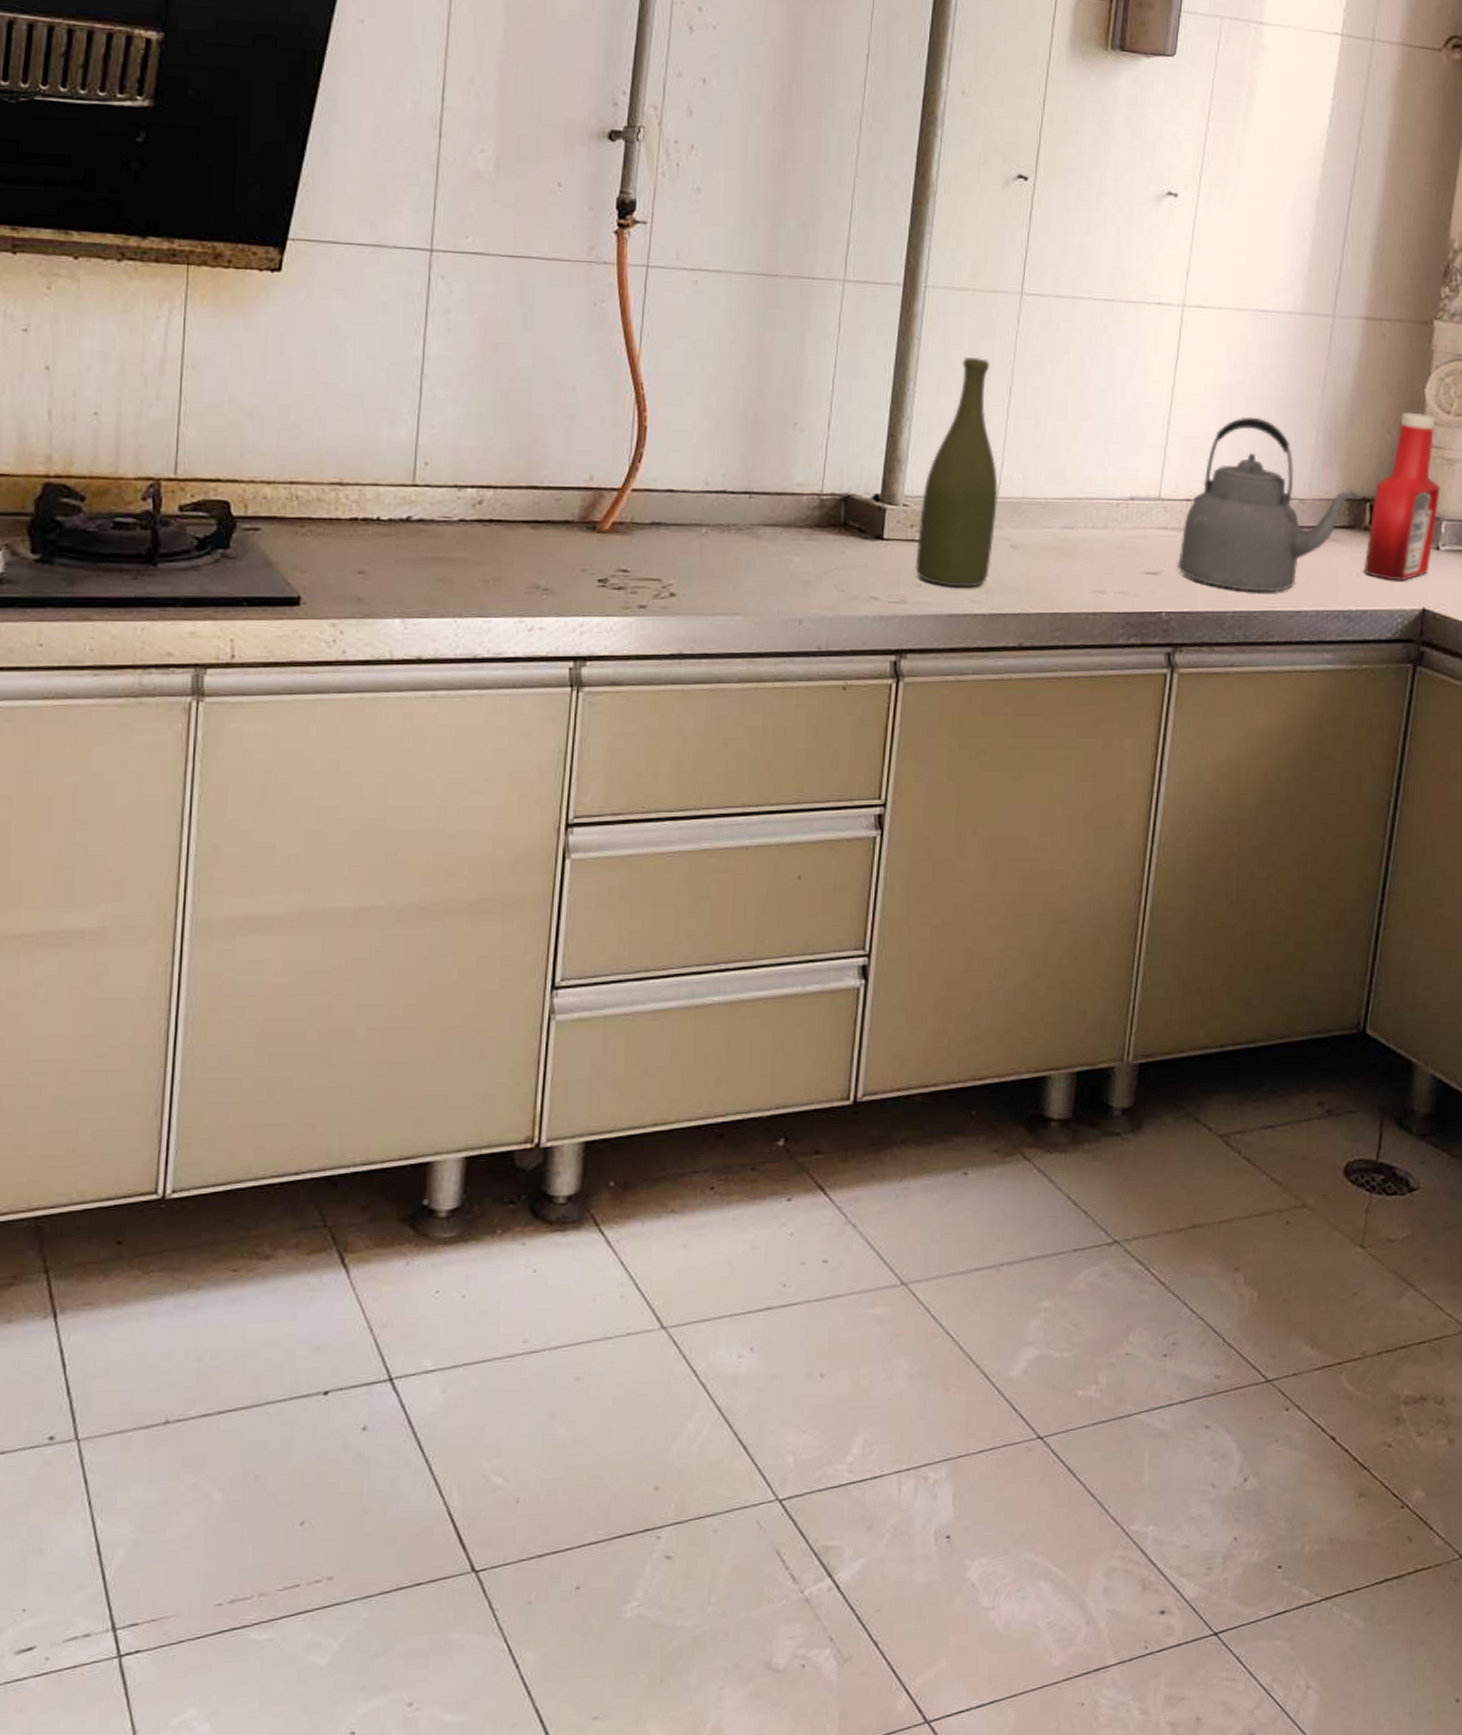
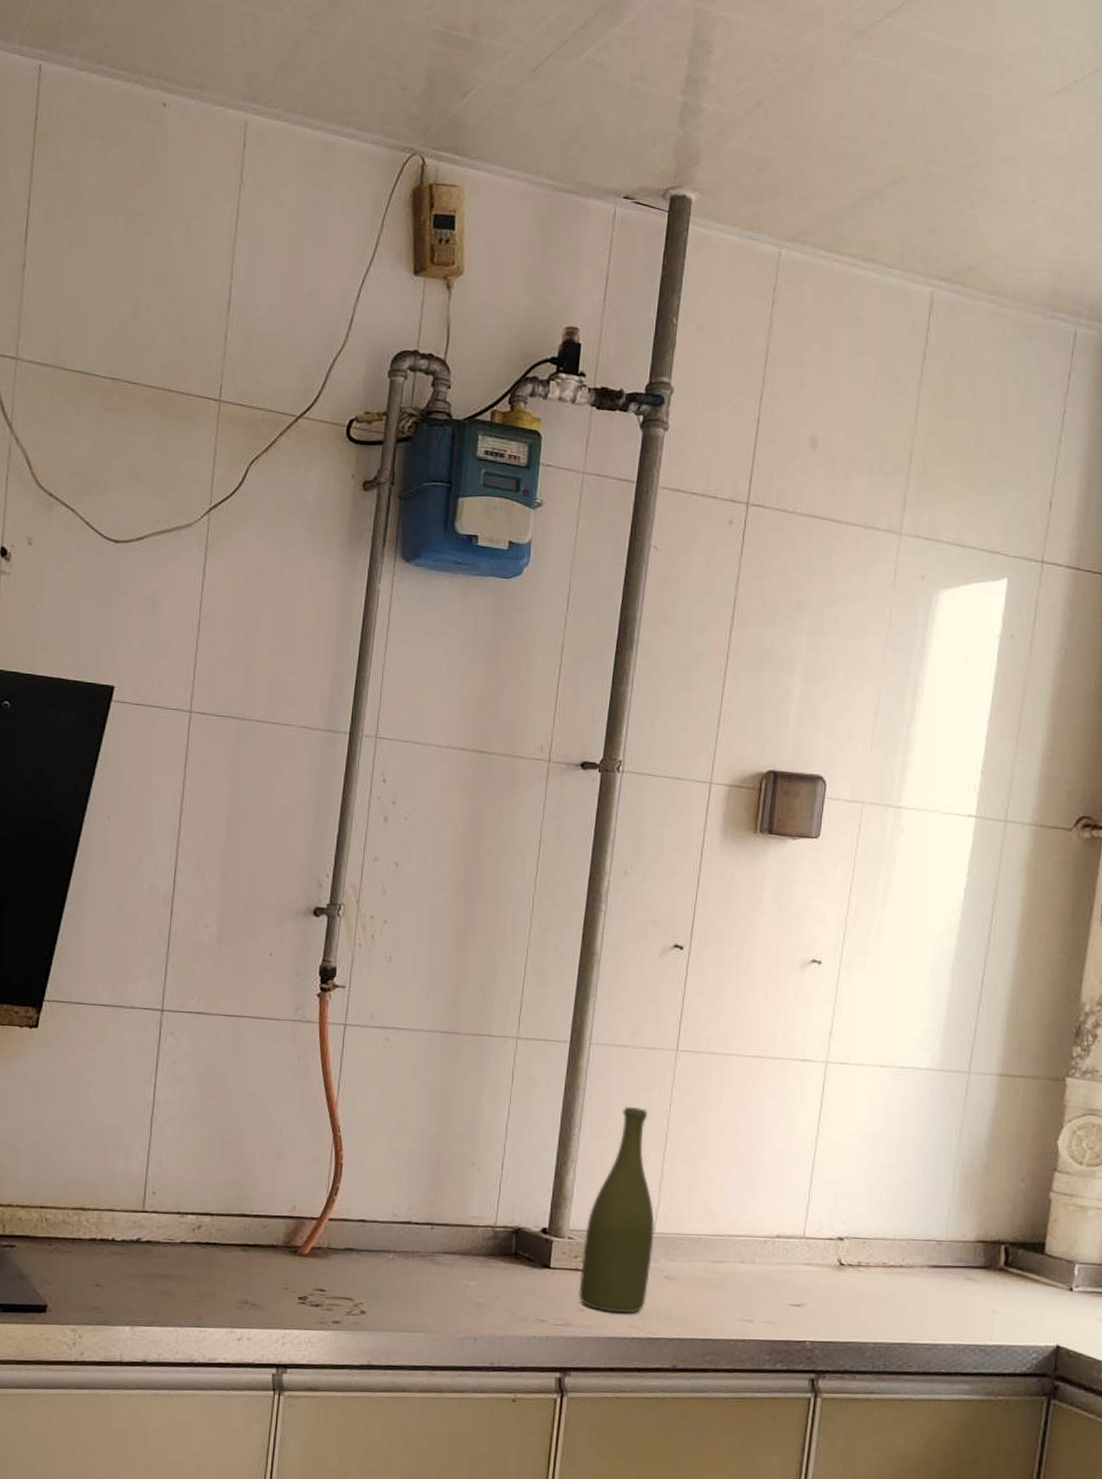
kettle: present [1177,416,1361,592] -> none [820,1164,996,1326]
ketchup bottle: present [1364,412,1441,581] -> none [1000,1162,1074,1319]

